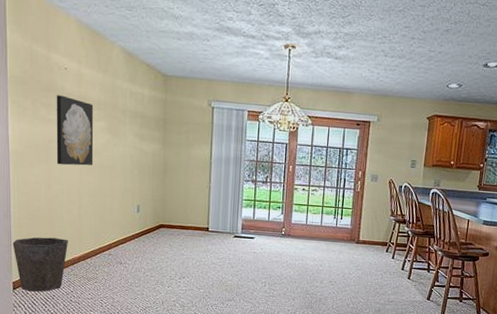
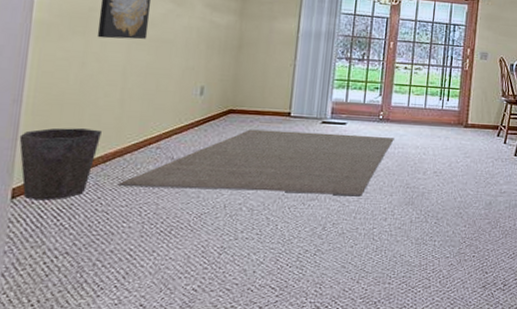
rug: none [84,241,295,299] -> present [117,129,394,197]

